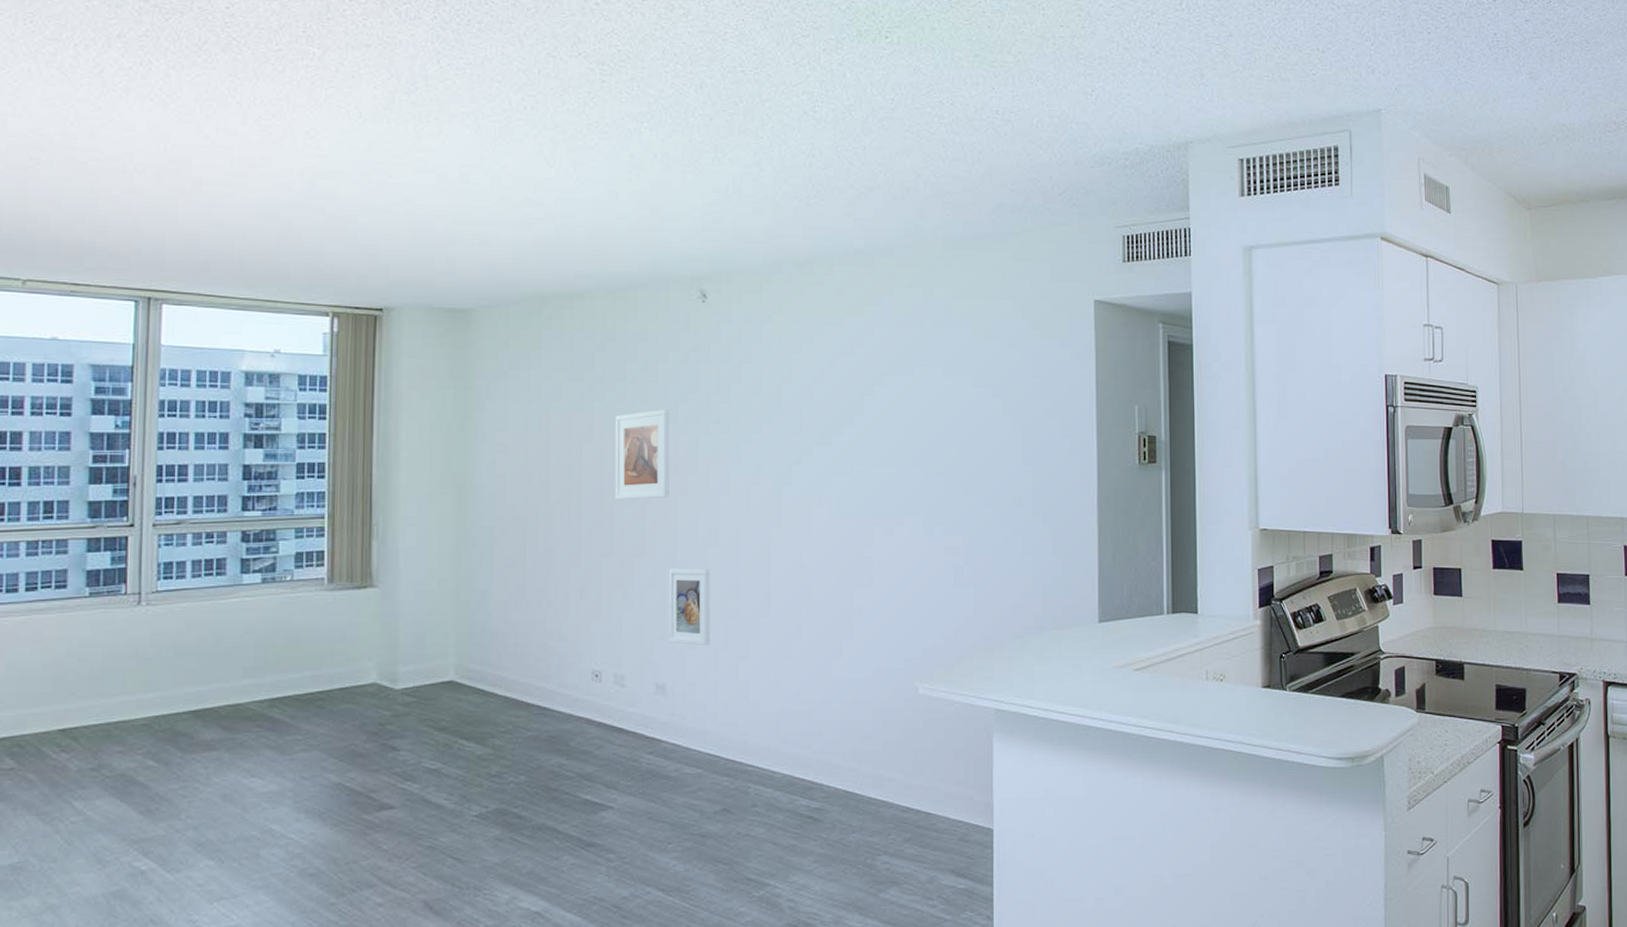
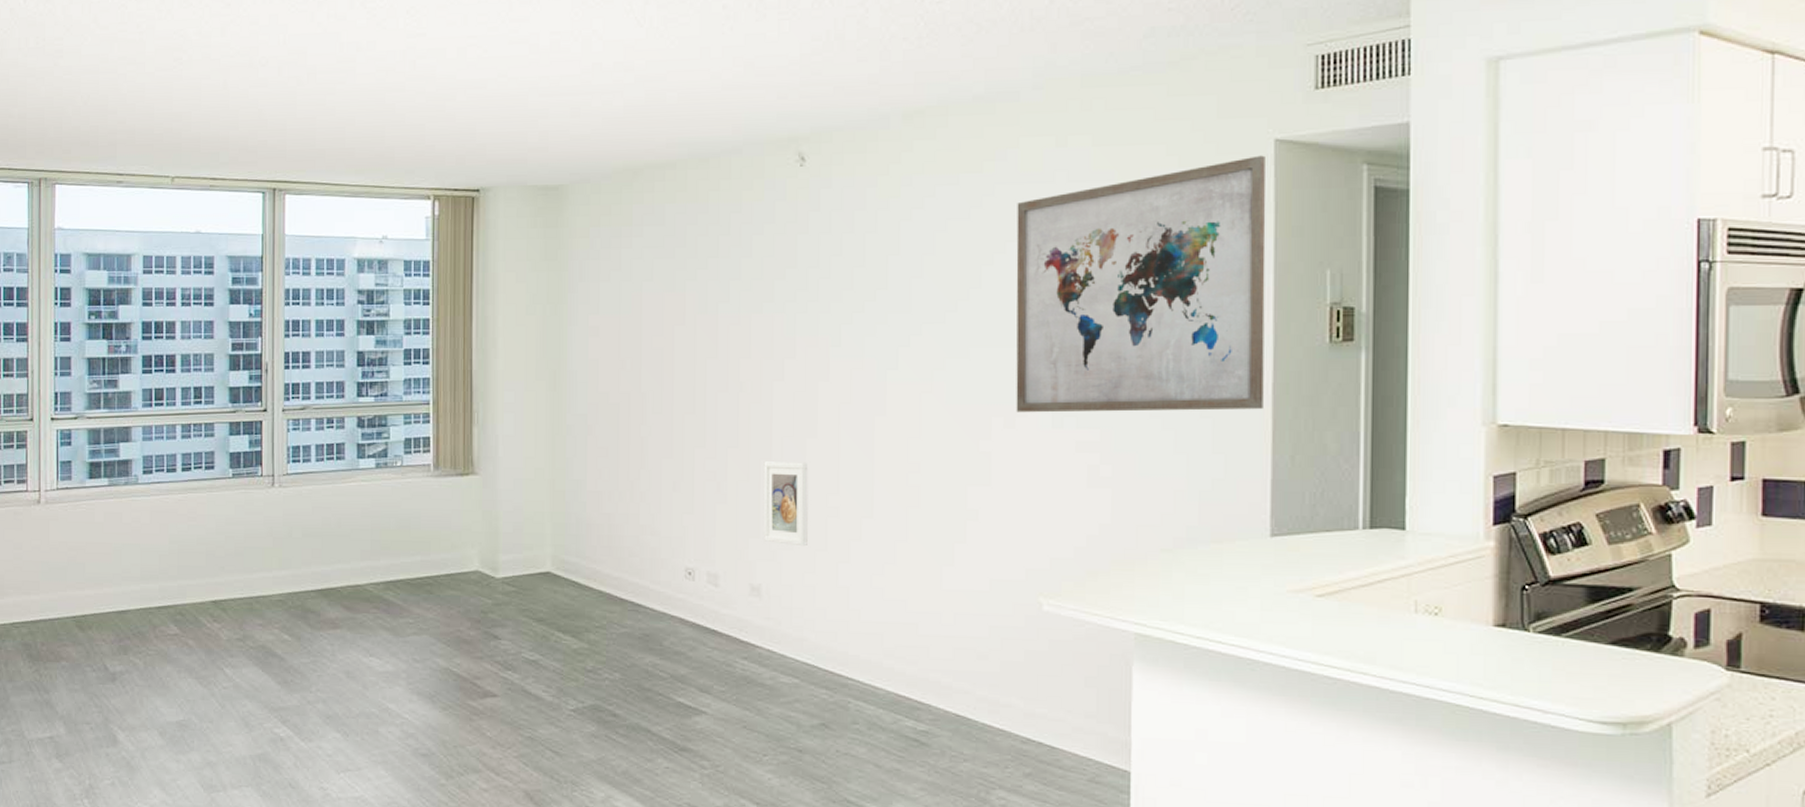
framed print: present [614,409,670,500] -> none [707,287,765,387]
wall art: none [892,312,1091,522] -> present [1016,155,1266,413]

